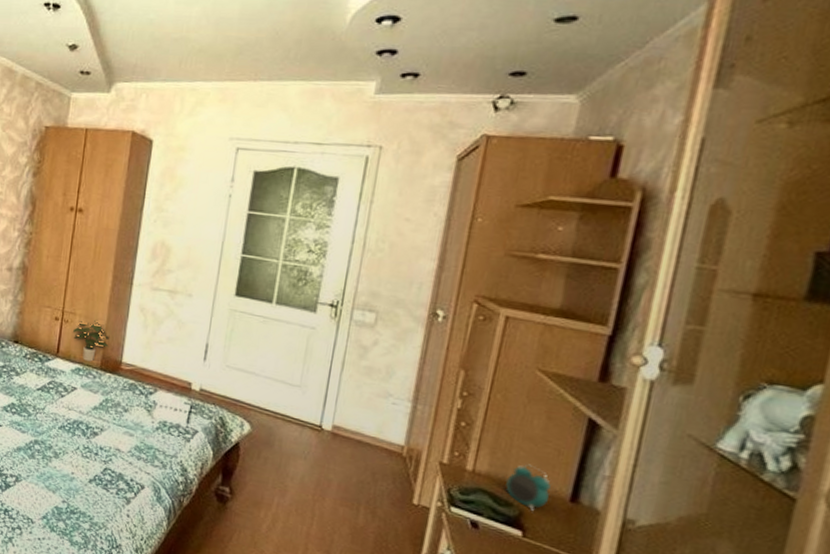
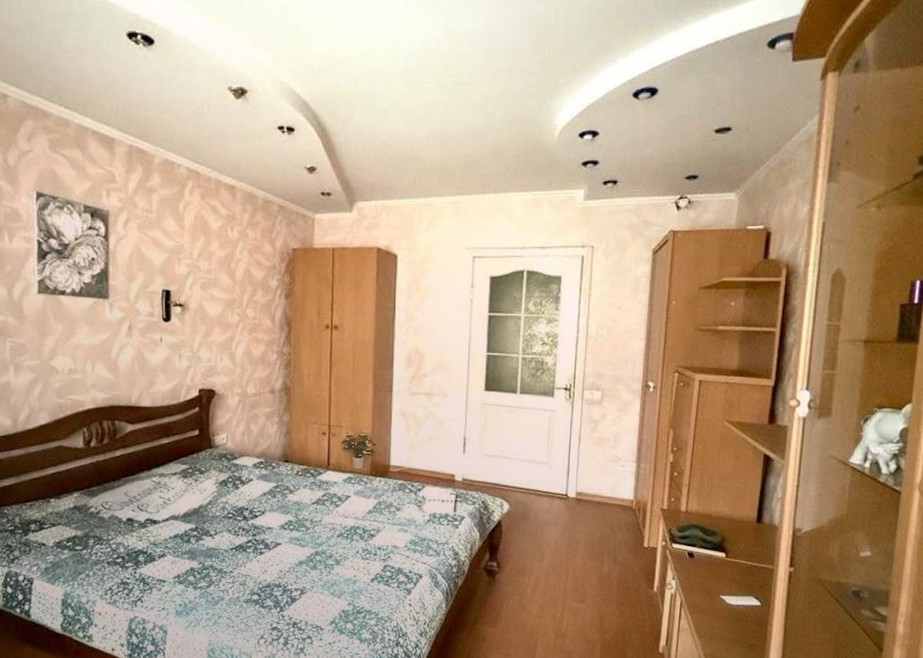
alarm clock: present [505,463,551,514] -> none [710,498,742,537]

